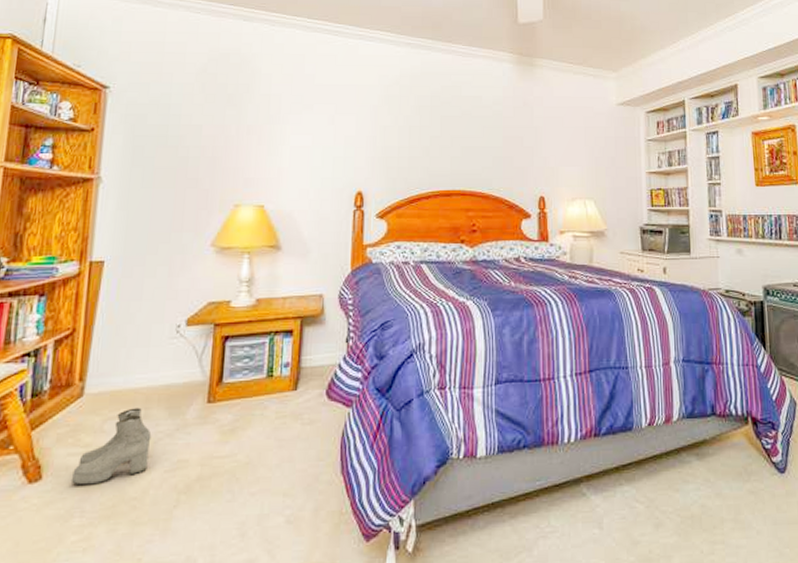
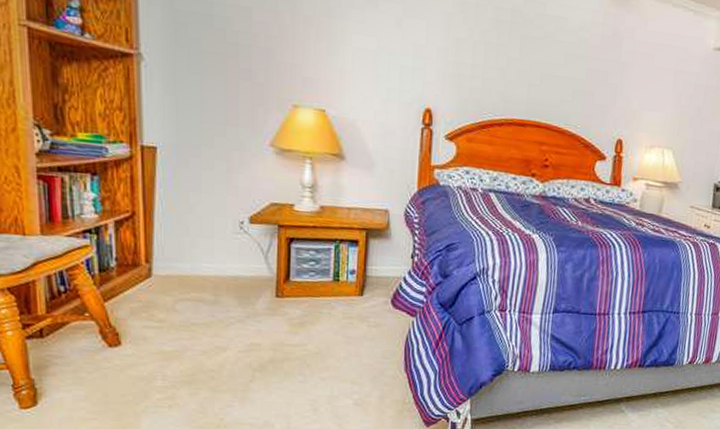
boots: present [70,407,152,485] -> none [149,293,223,355]

